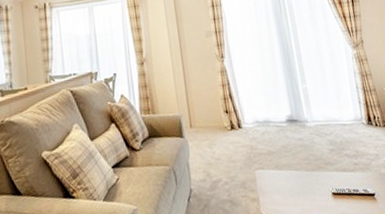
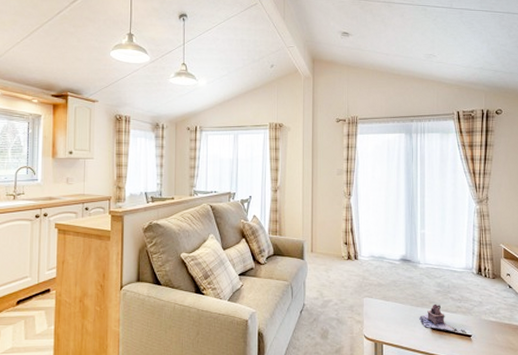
teapot: none [317,164,357,194] -> present [419,303,455,331]

